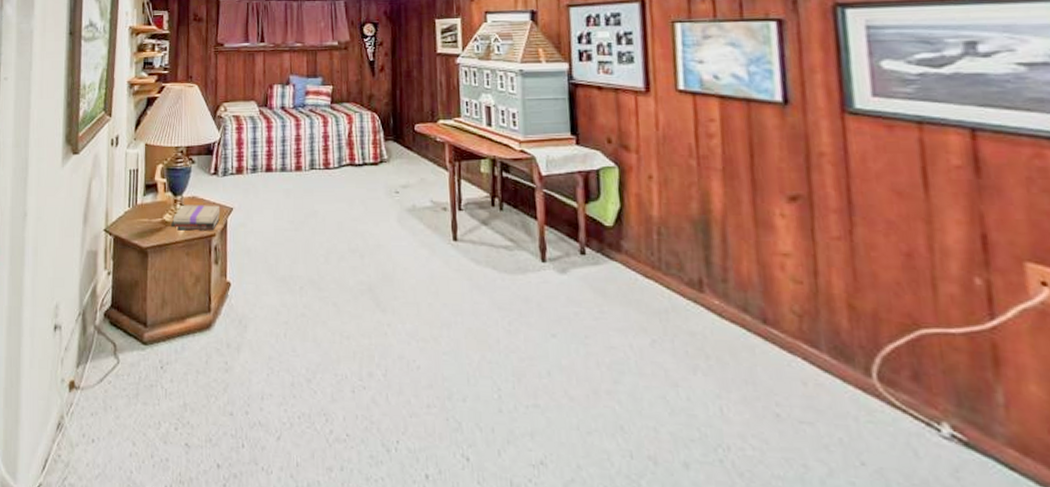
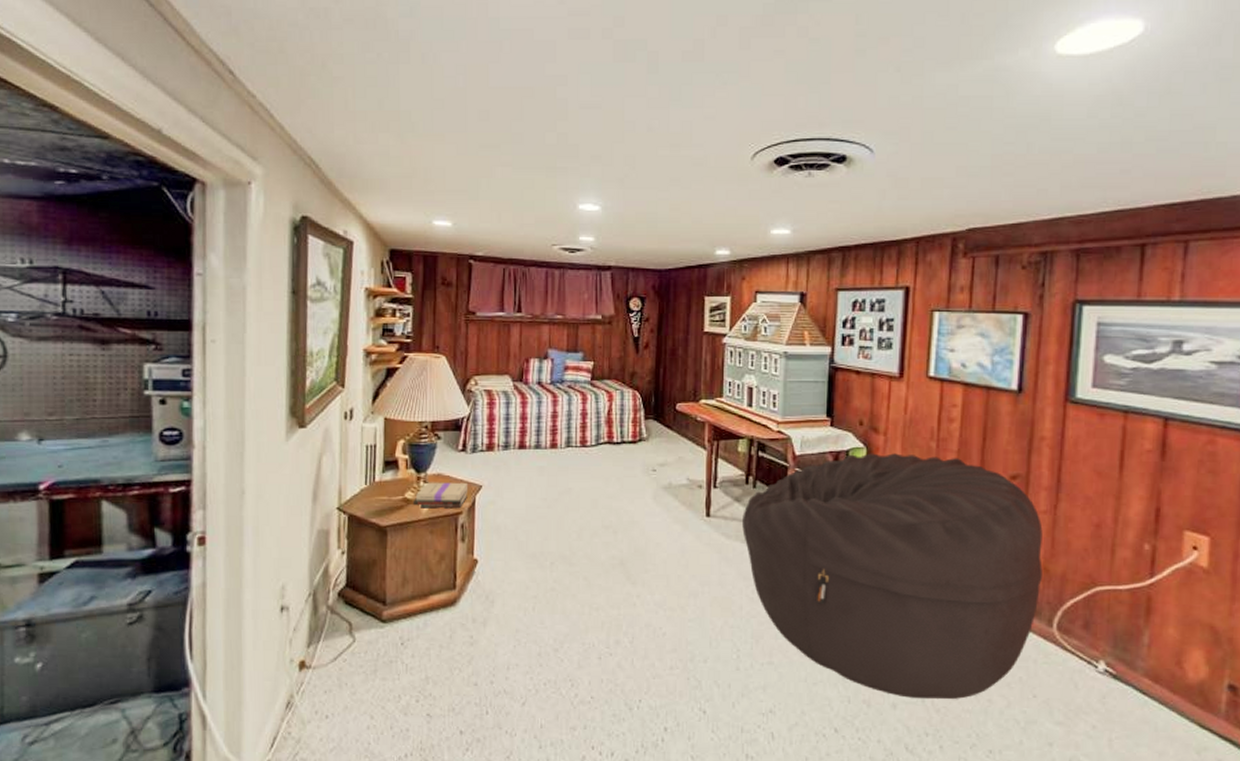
bean bag chair: none [491,172,849,462] -> present [742,453,1043,699]

